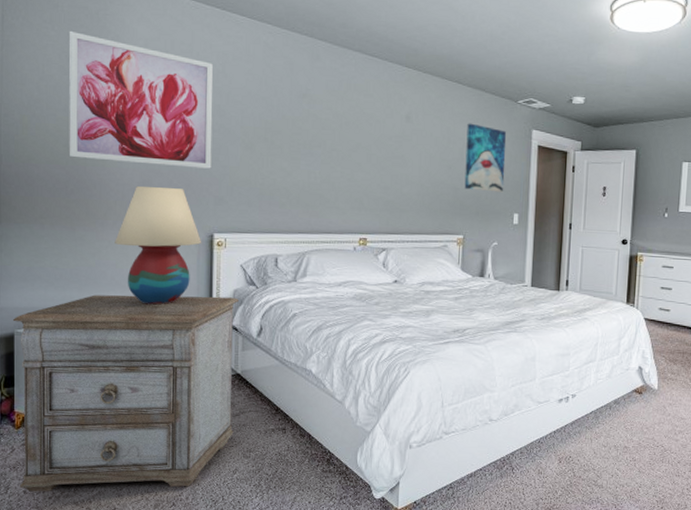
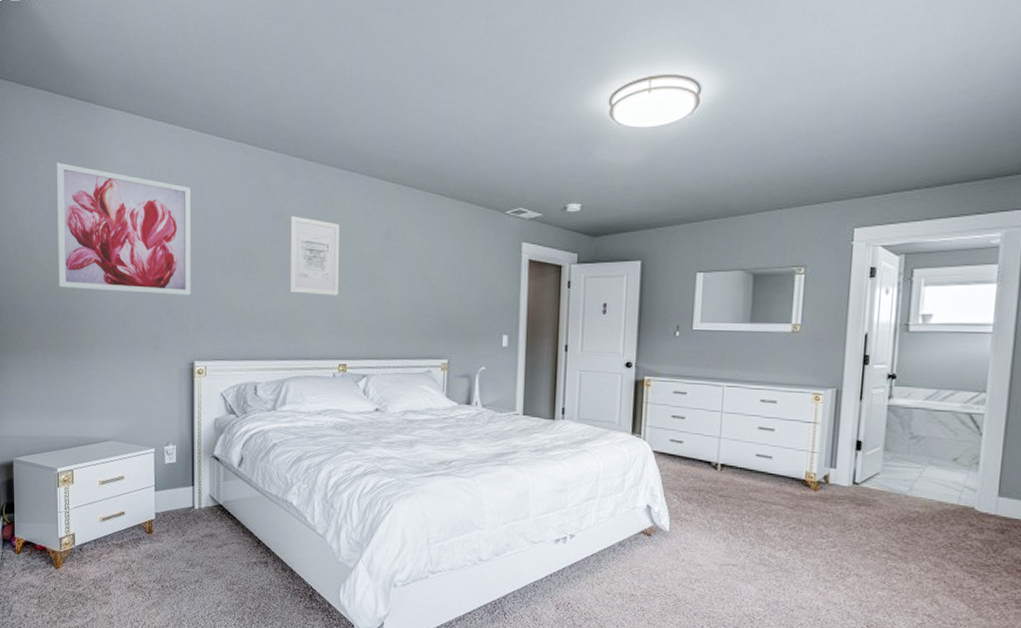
nightstand: present [12,295,240,492] -> none [11,423,221,618]
table lamp: present [115,186,202,305] -> none [102,315,183,434]
wall art: none [312,95,362,174] -> present [289,215,340,296]
wall art: present [464,123,507,193] -> none [448,238,494,313]

